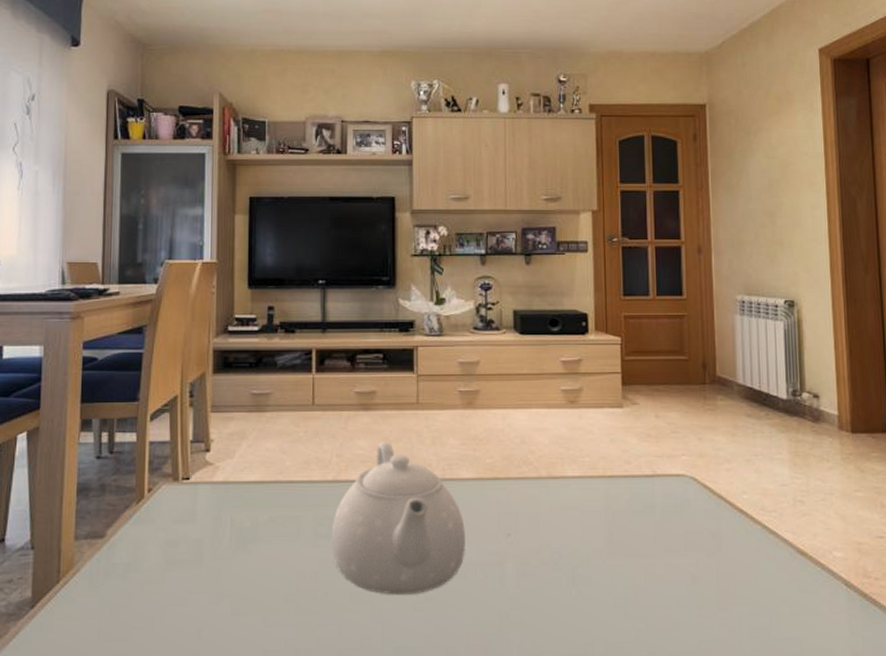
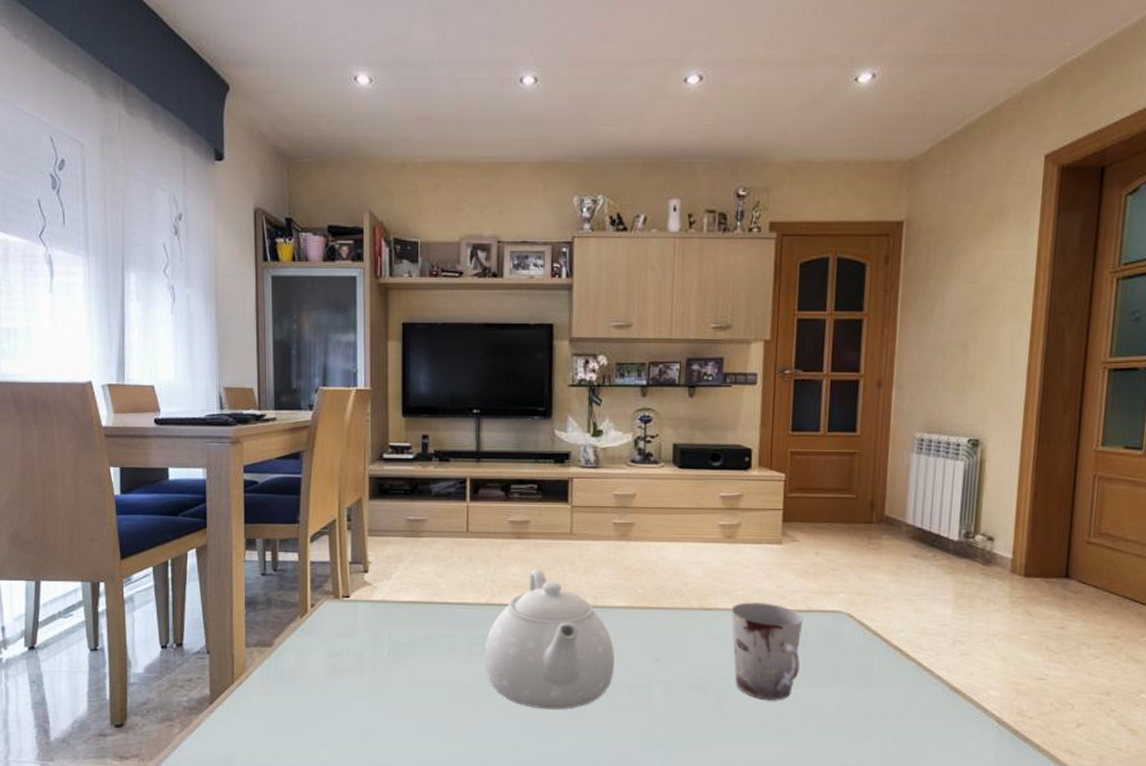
cup: none [579,469,650,573] -> present [731,602,803,700]

